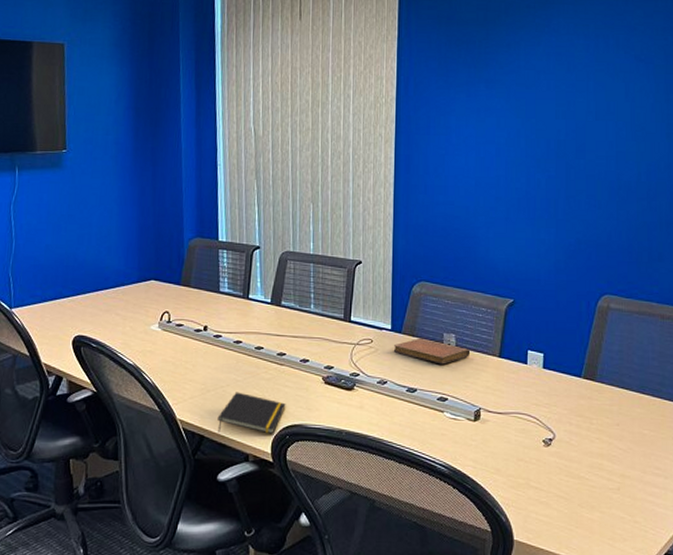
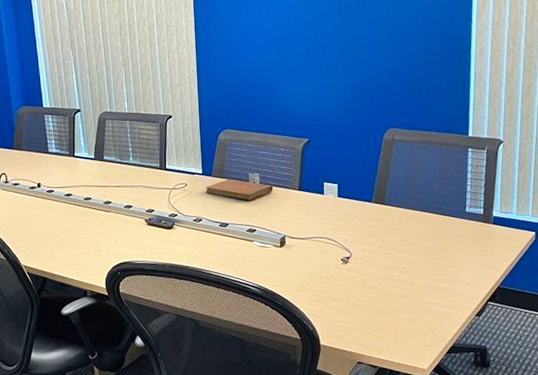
notepad: present [217,392,286,434] -> none [57,238,115,274]

